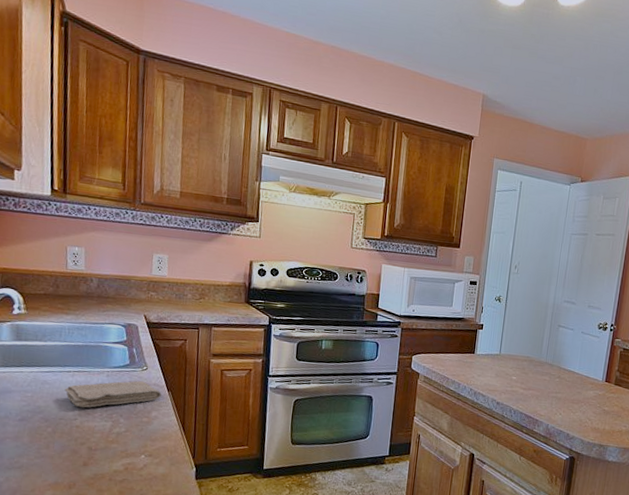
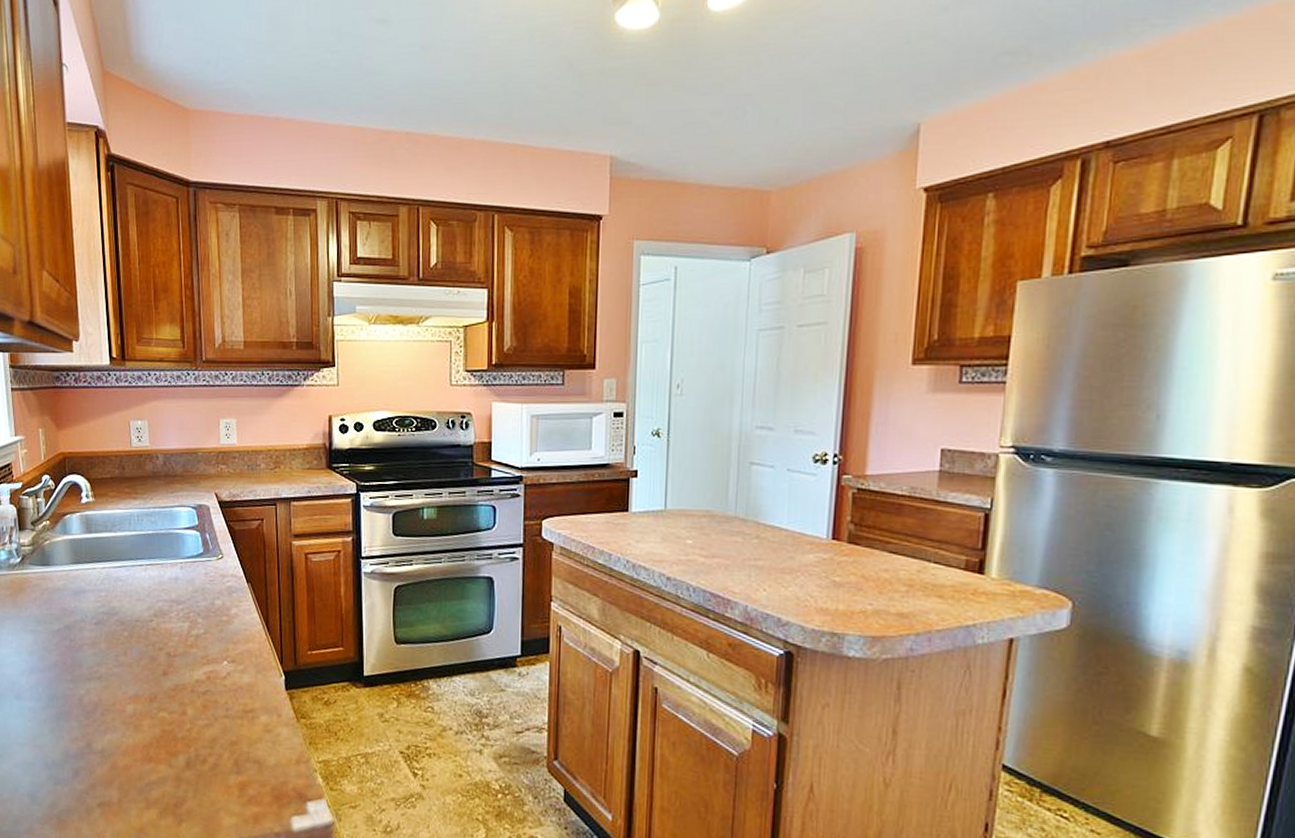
washcloth: present [64,381,162,408] -> none [138,572,240,607]

